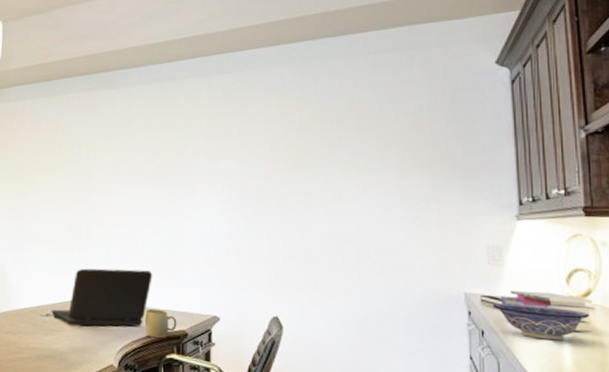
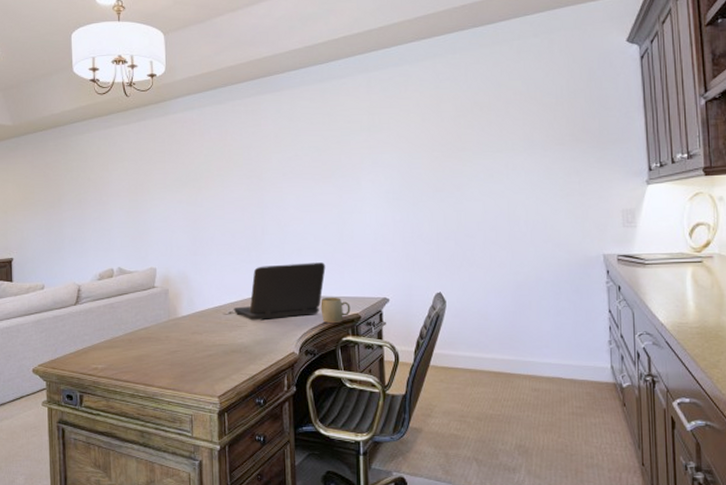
decorative bowl: present [492,302,589,341] -> none [627,259,709,289]
books: present [501,290,592,333] -> none [635,246,711,279]

